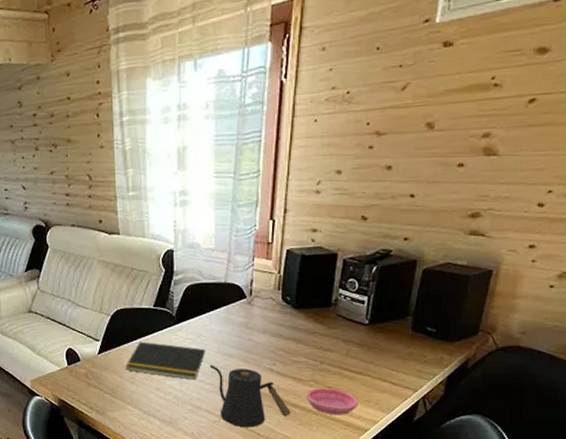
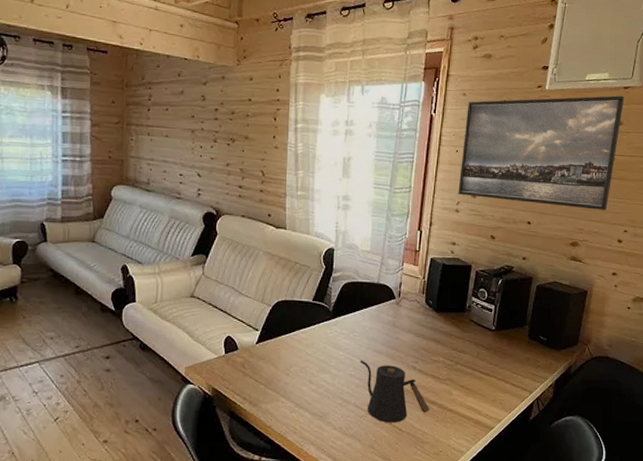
notepad: present [125,341,206,381] -> none [282,333,358,375]
saucer: present [306,388,358,415] -> none [443,387,486,413]
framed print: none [318,12,554,173] -> present [458,95,625,210]

